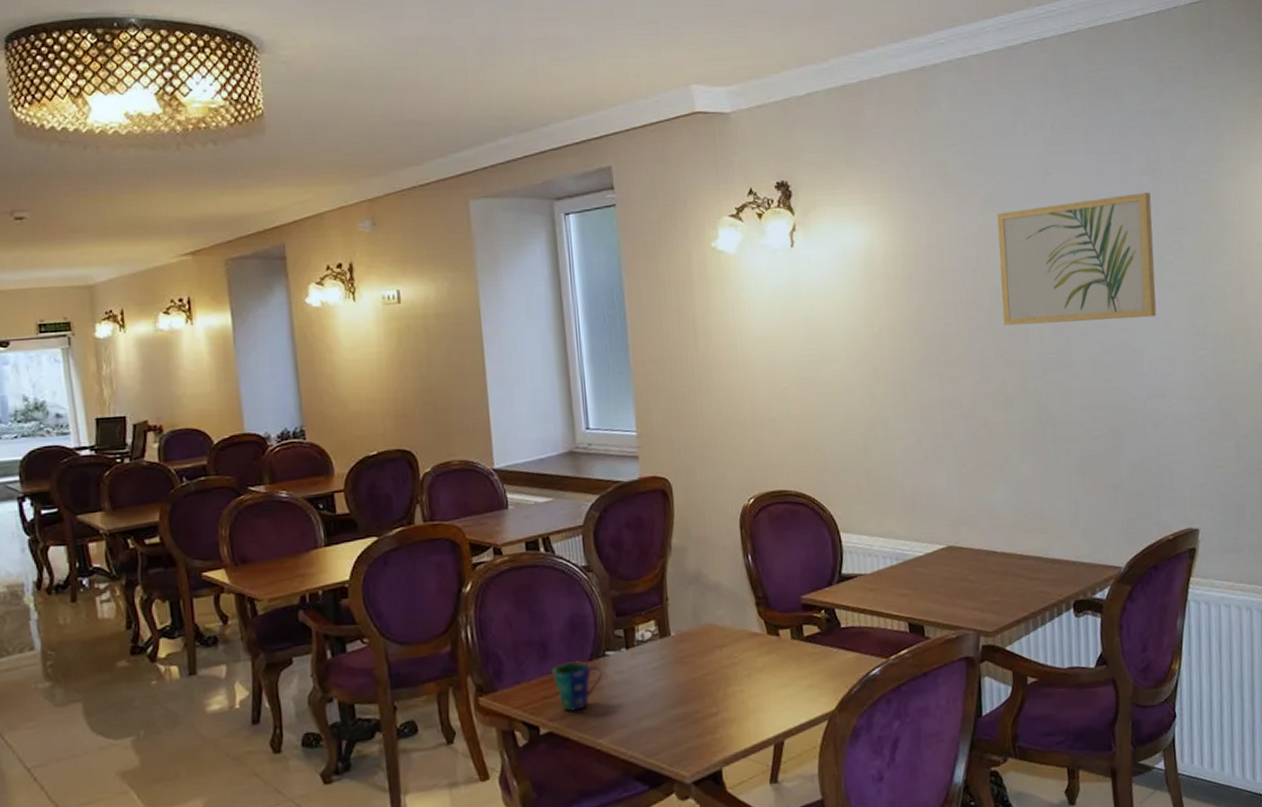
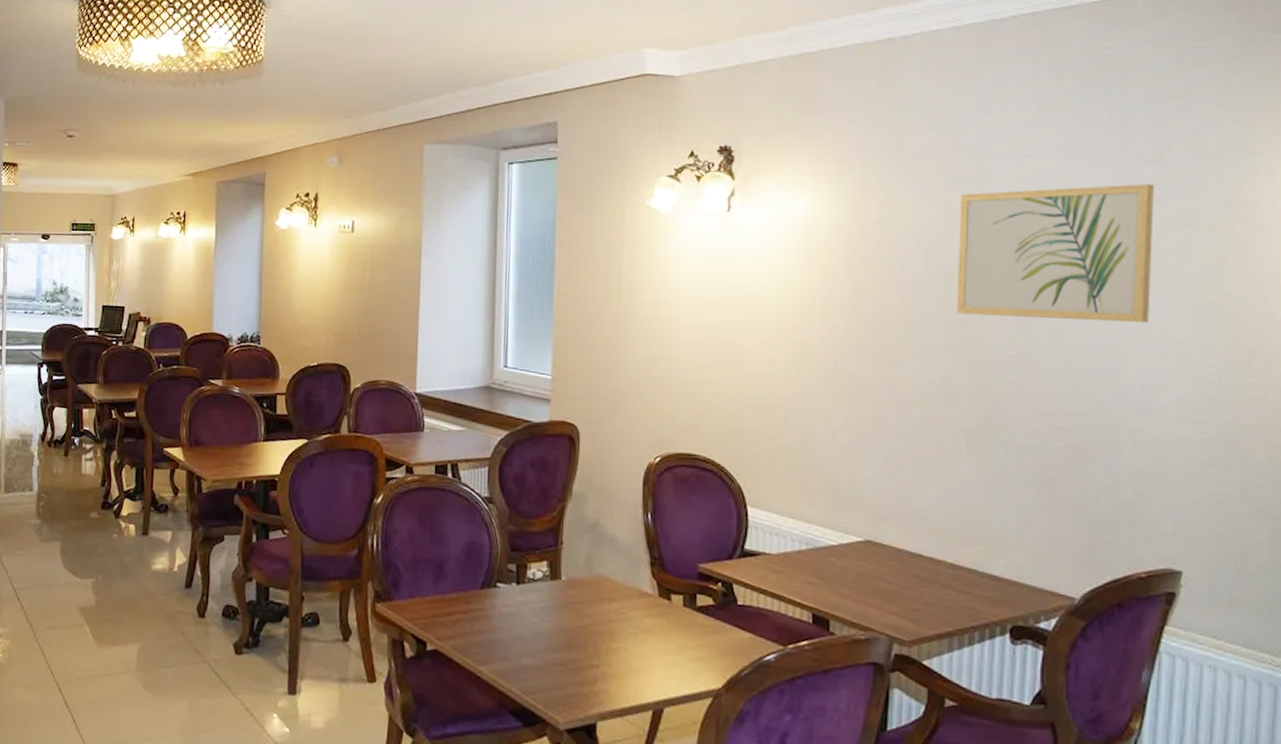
cup: present [551,660,603,712] -> none [444,585,492,635]

